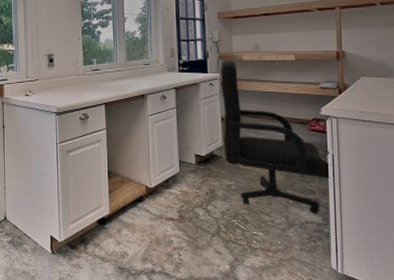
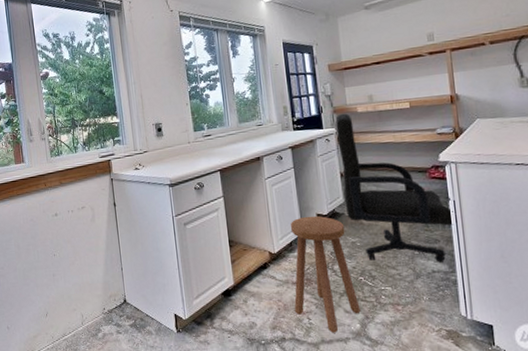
stool: none [165,155,231,271] -> present [290,216,361,333]

